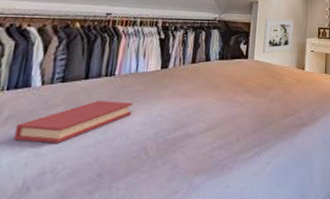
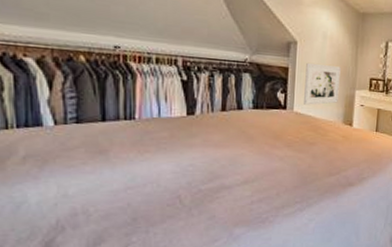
book: present [13,101,133,144] -> none [35,146,160,186]

